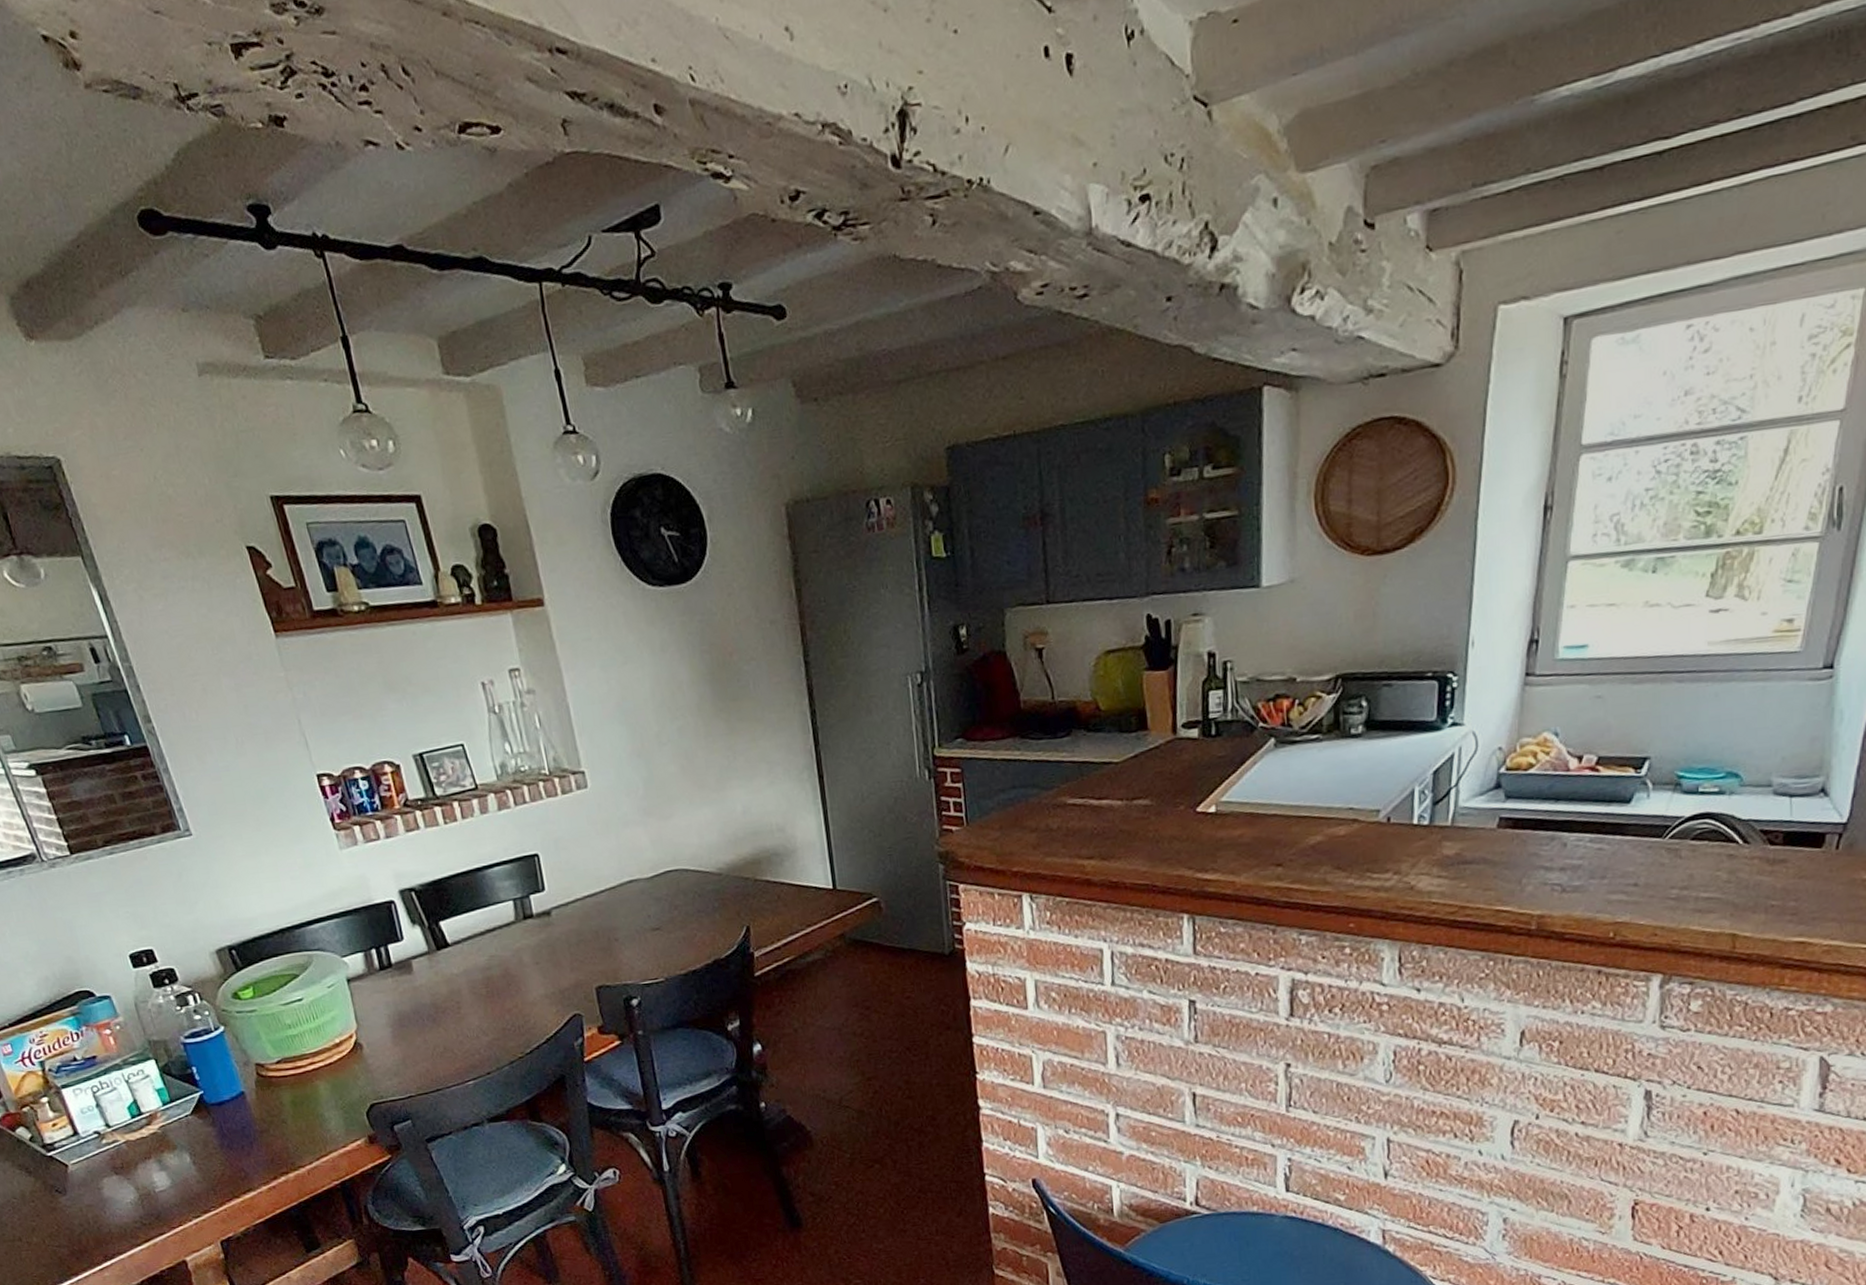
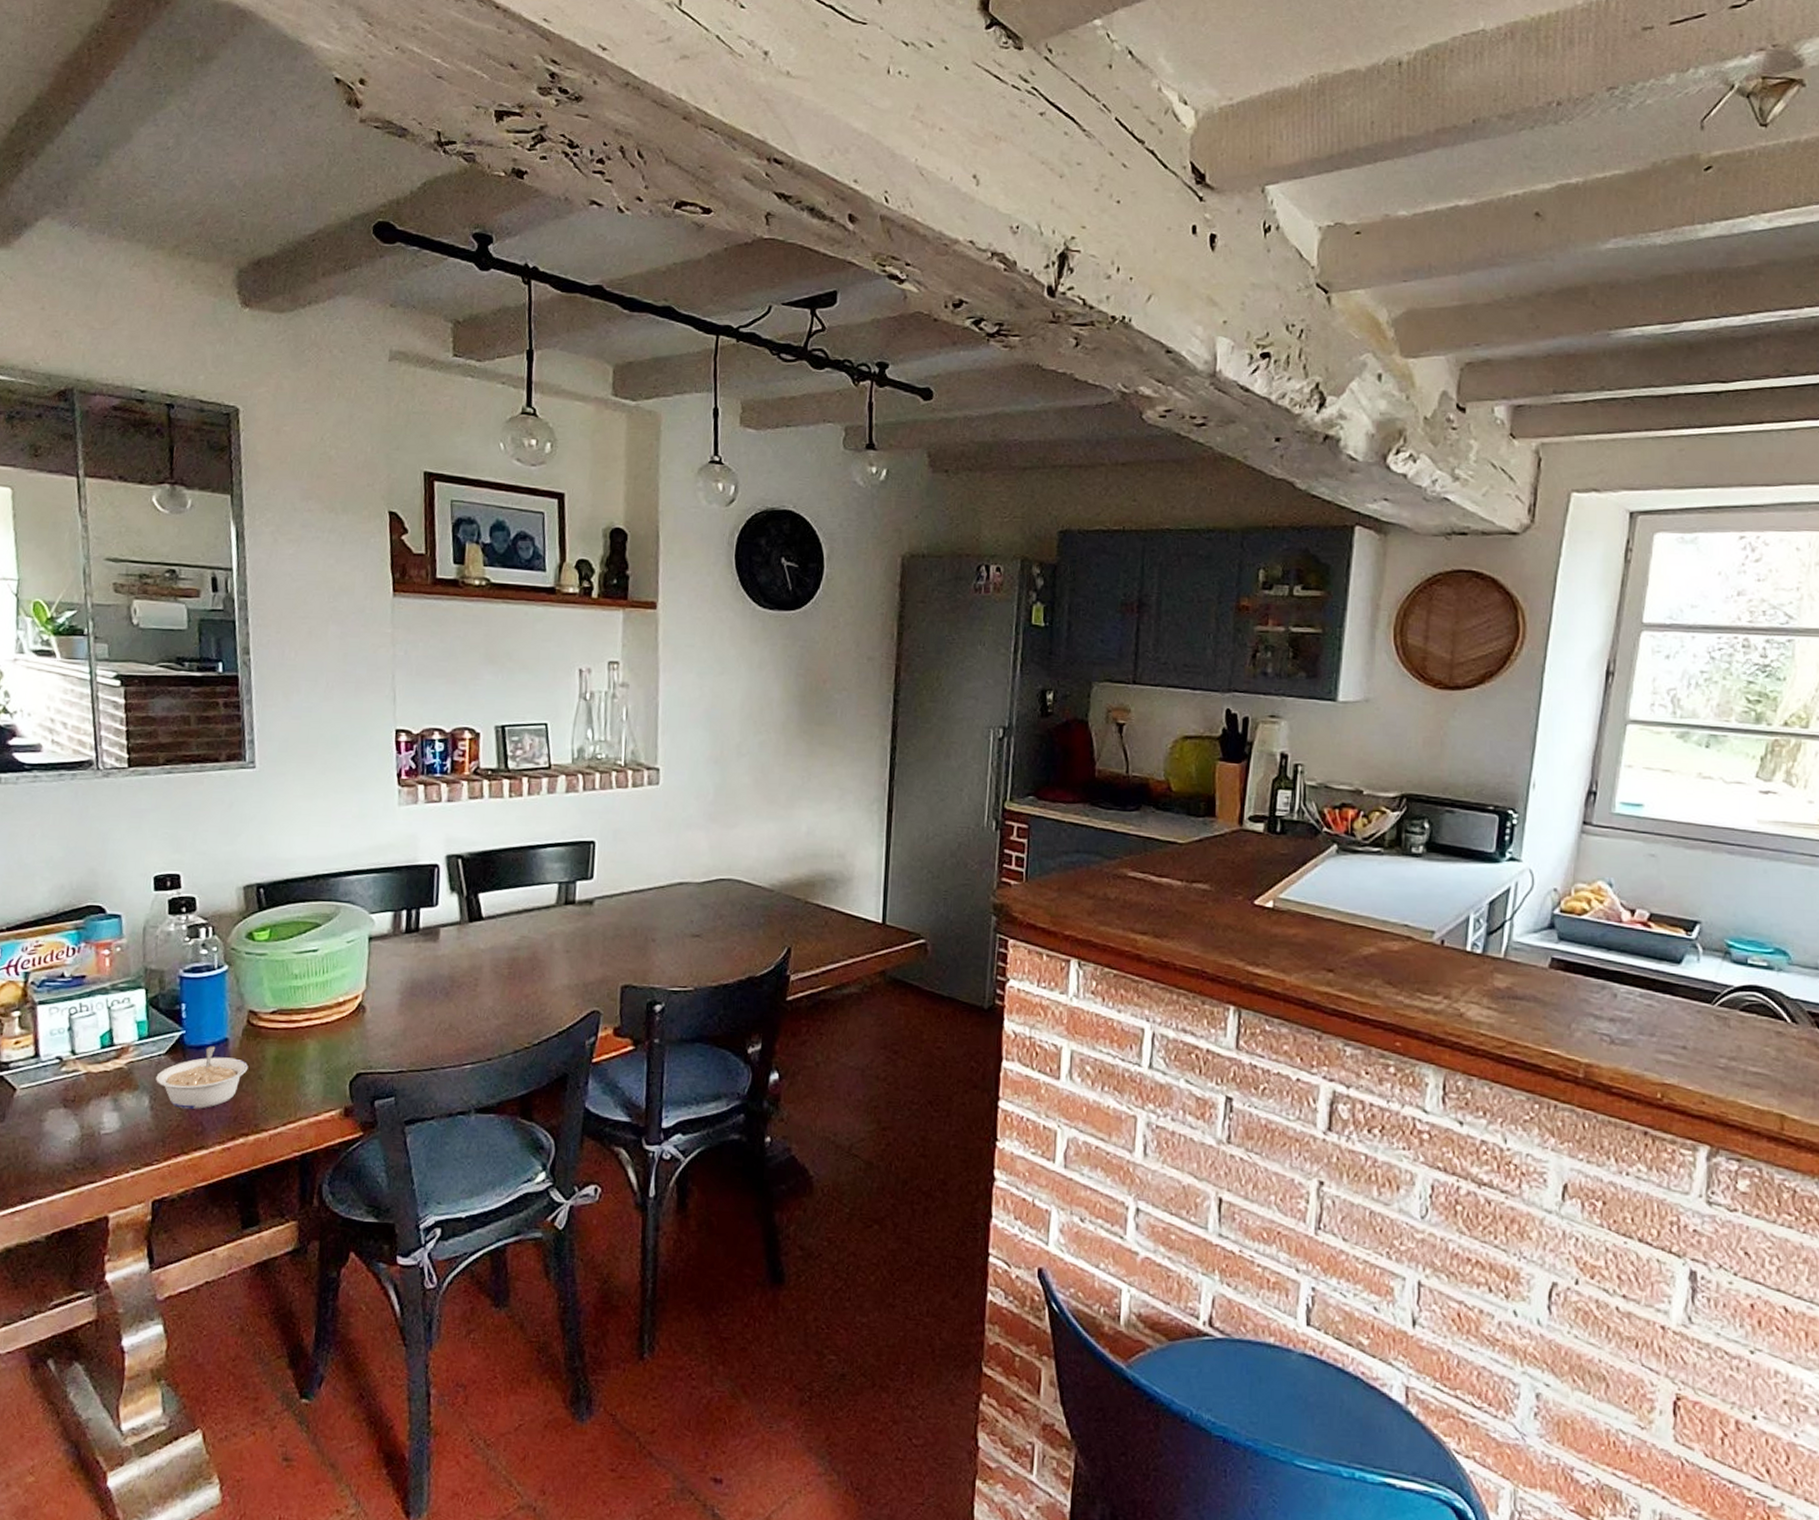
legume: none [189,1100,271,1160] -> present [156,1046,249,1110]

